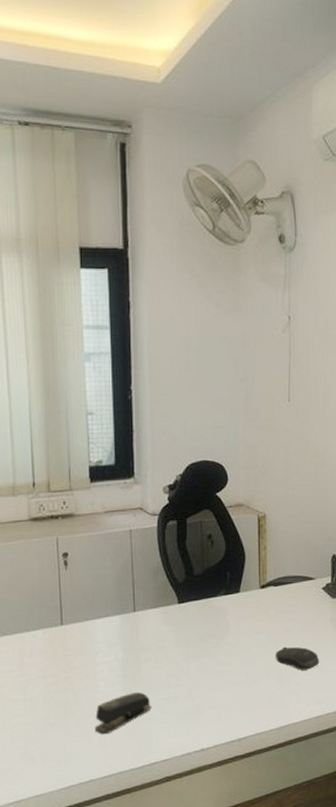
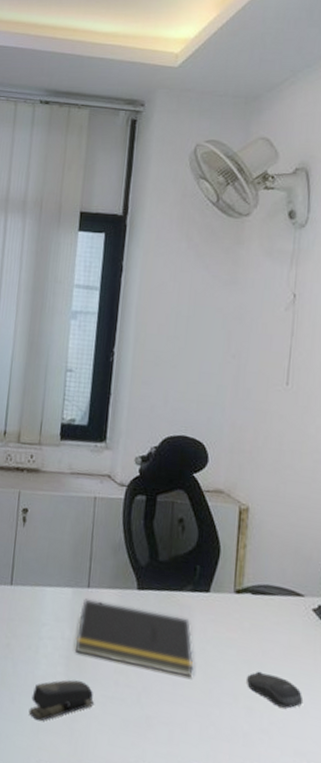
notepad: none [128,618,232,669] -> present [76,599,194,677]

